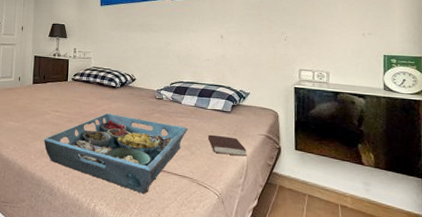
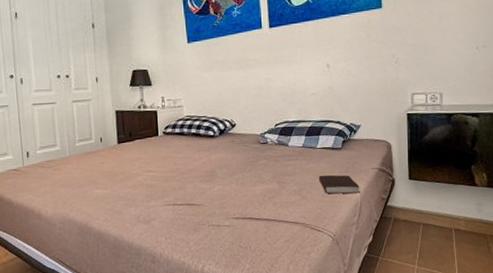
serving tray: present [44,113,188,194] -> none [138,166,297,247]

